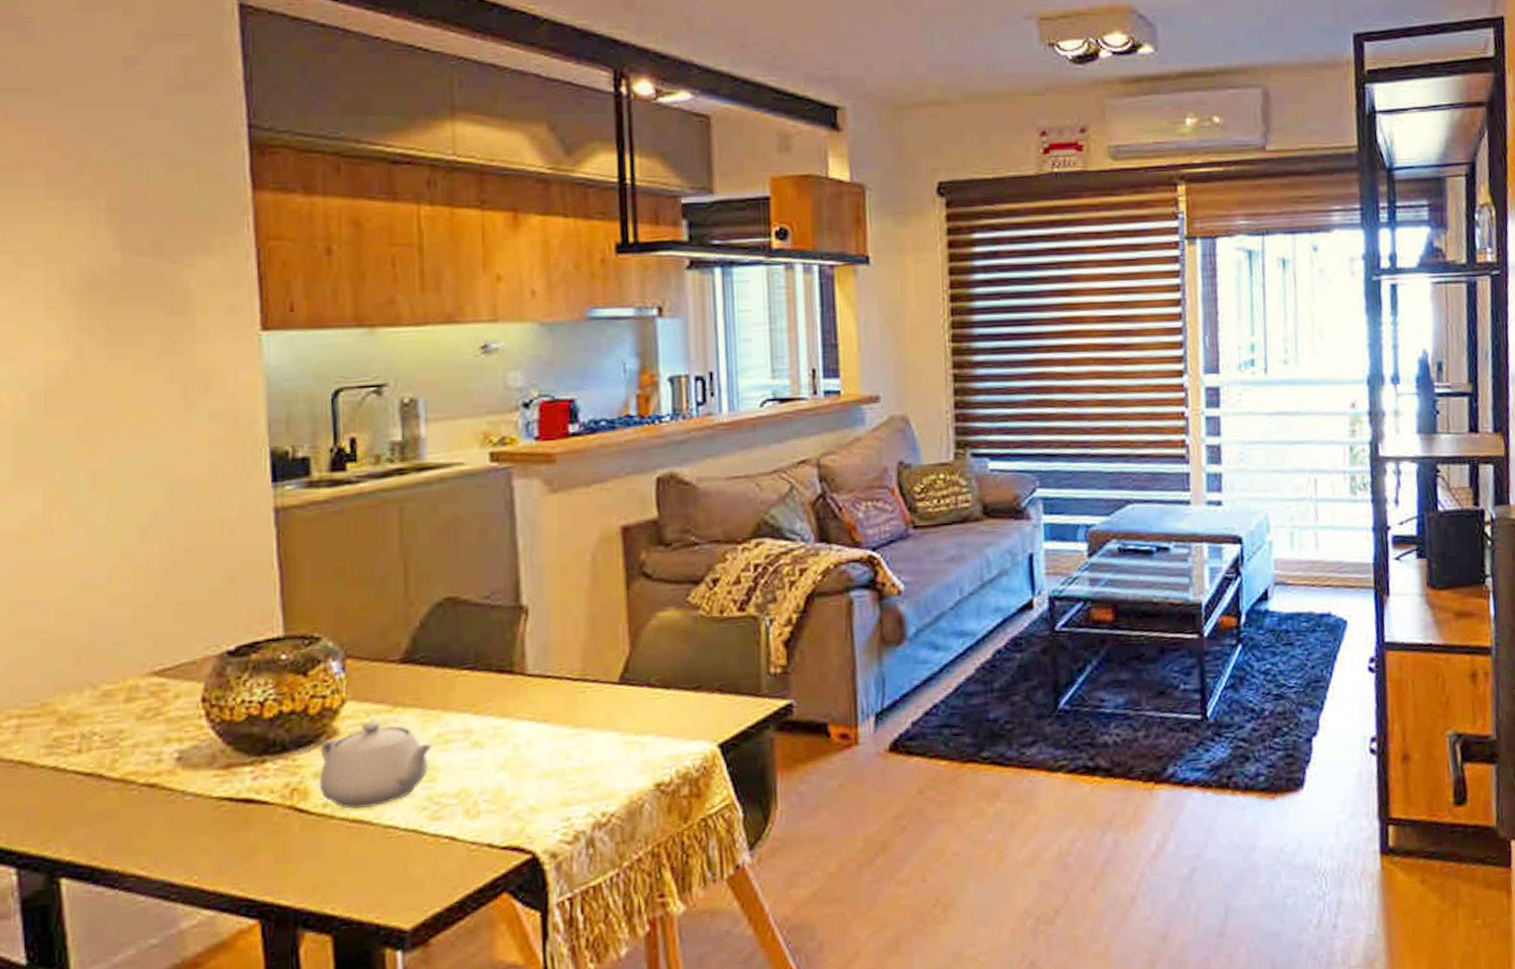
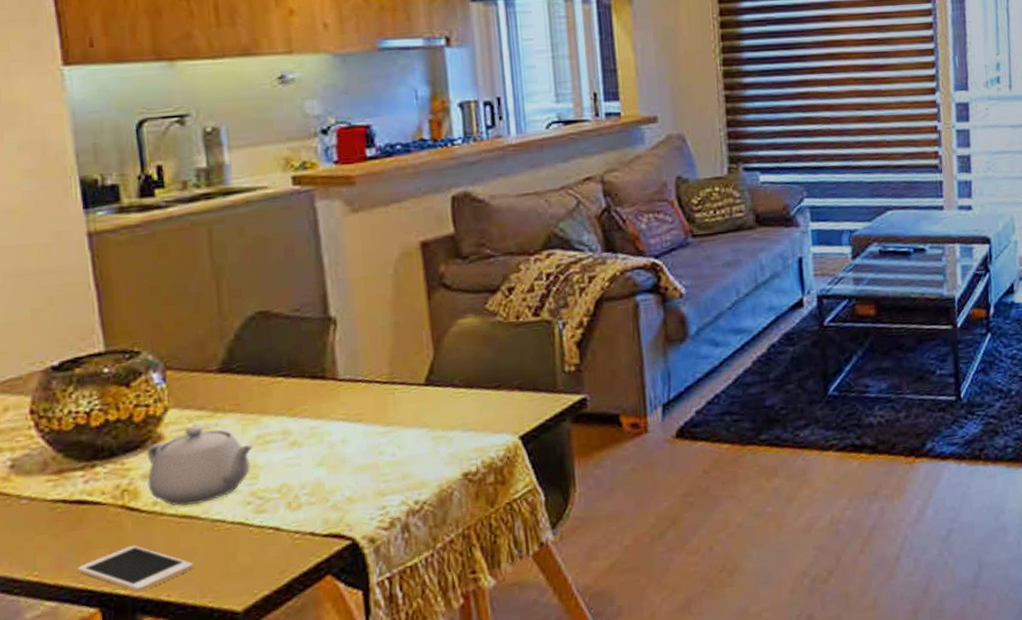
cell phone: none [239,851,362,904] -> present [77,545,194,592]

